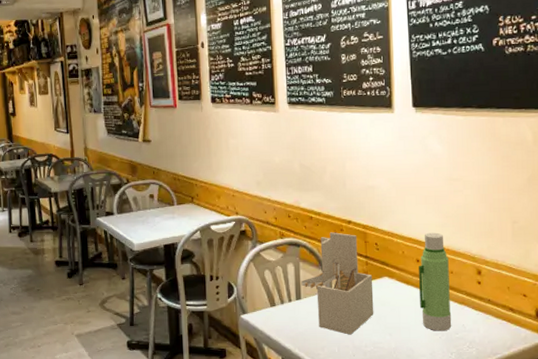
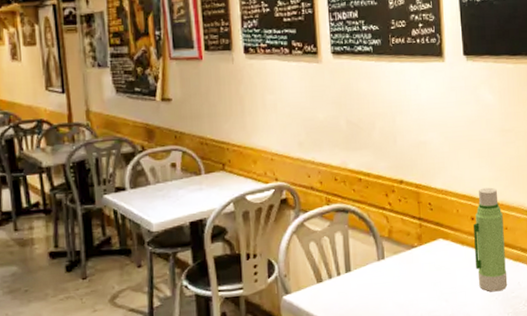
utensil holder: present [301,232,374,335] -> none [350,194,429,306]

